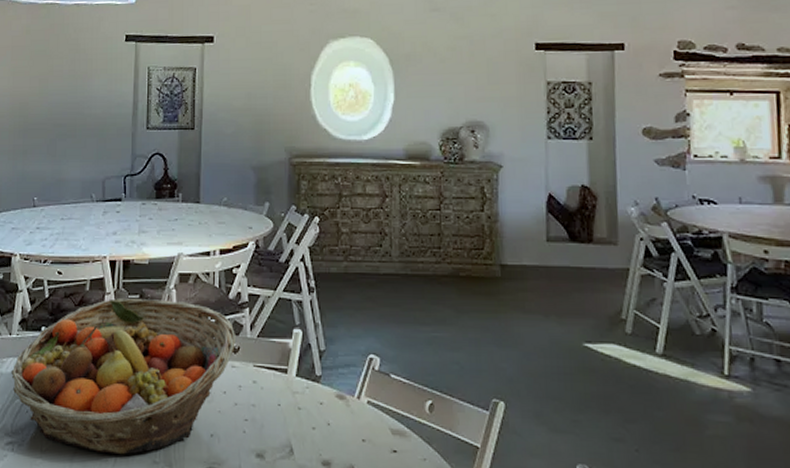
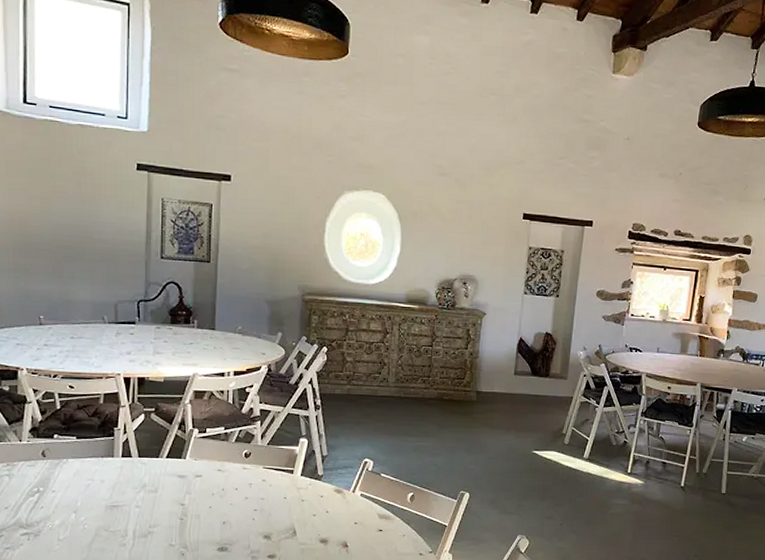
fruit basket: present [11,298,235,455] -> none [23,411,247,540]

